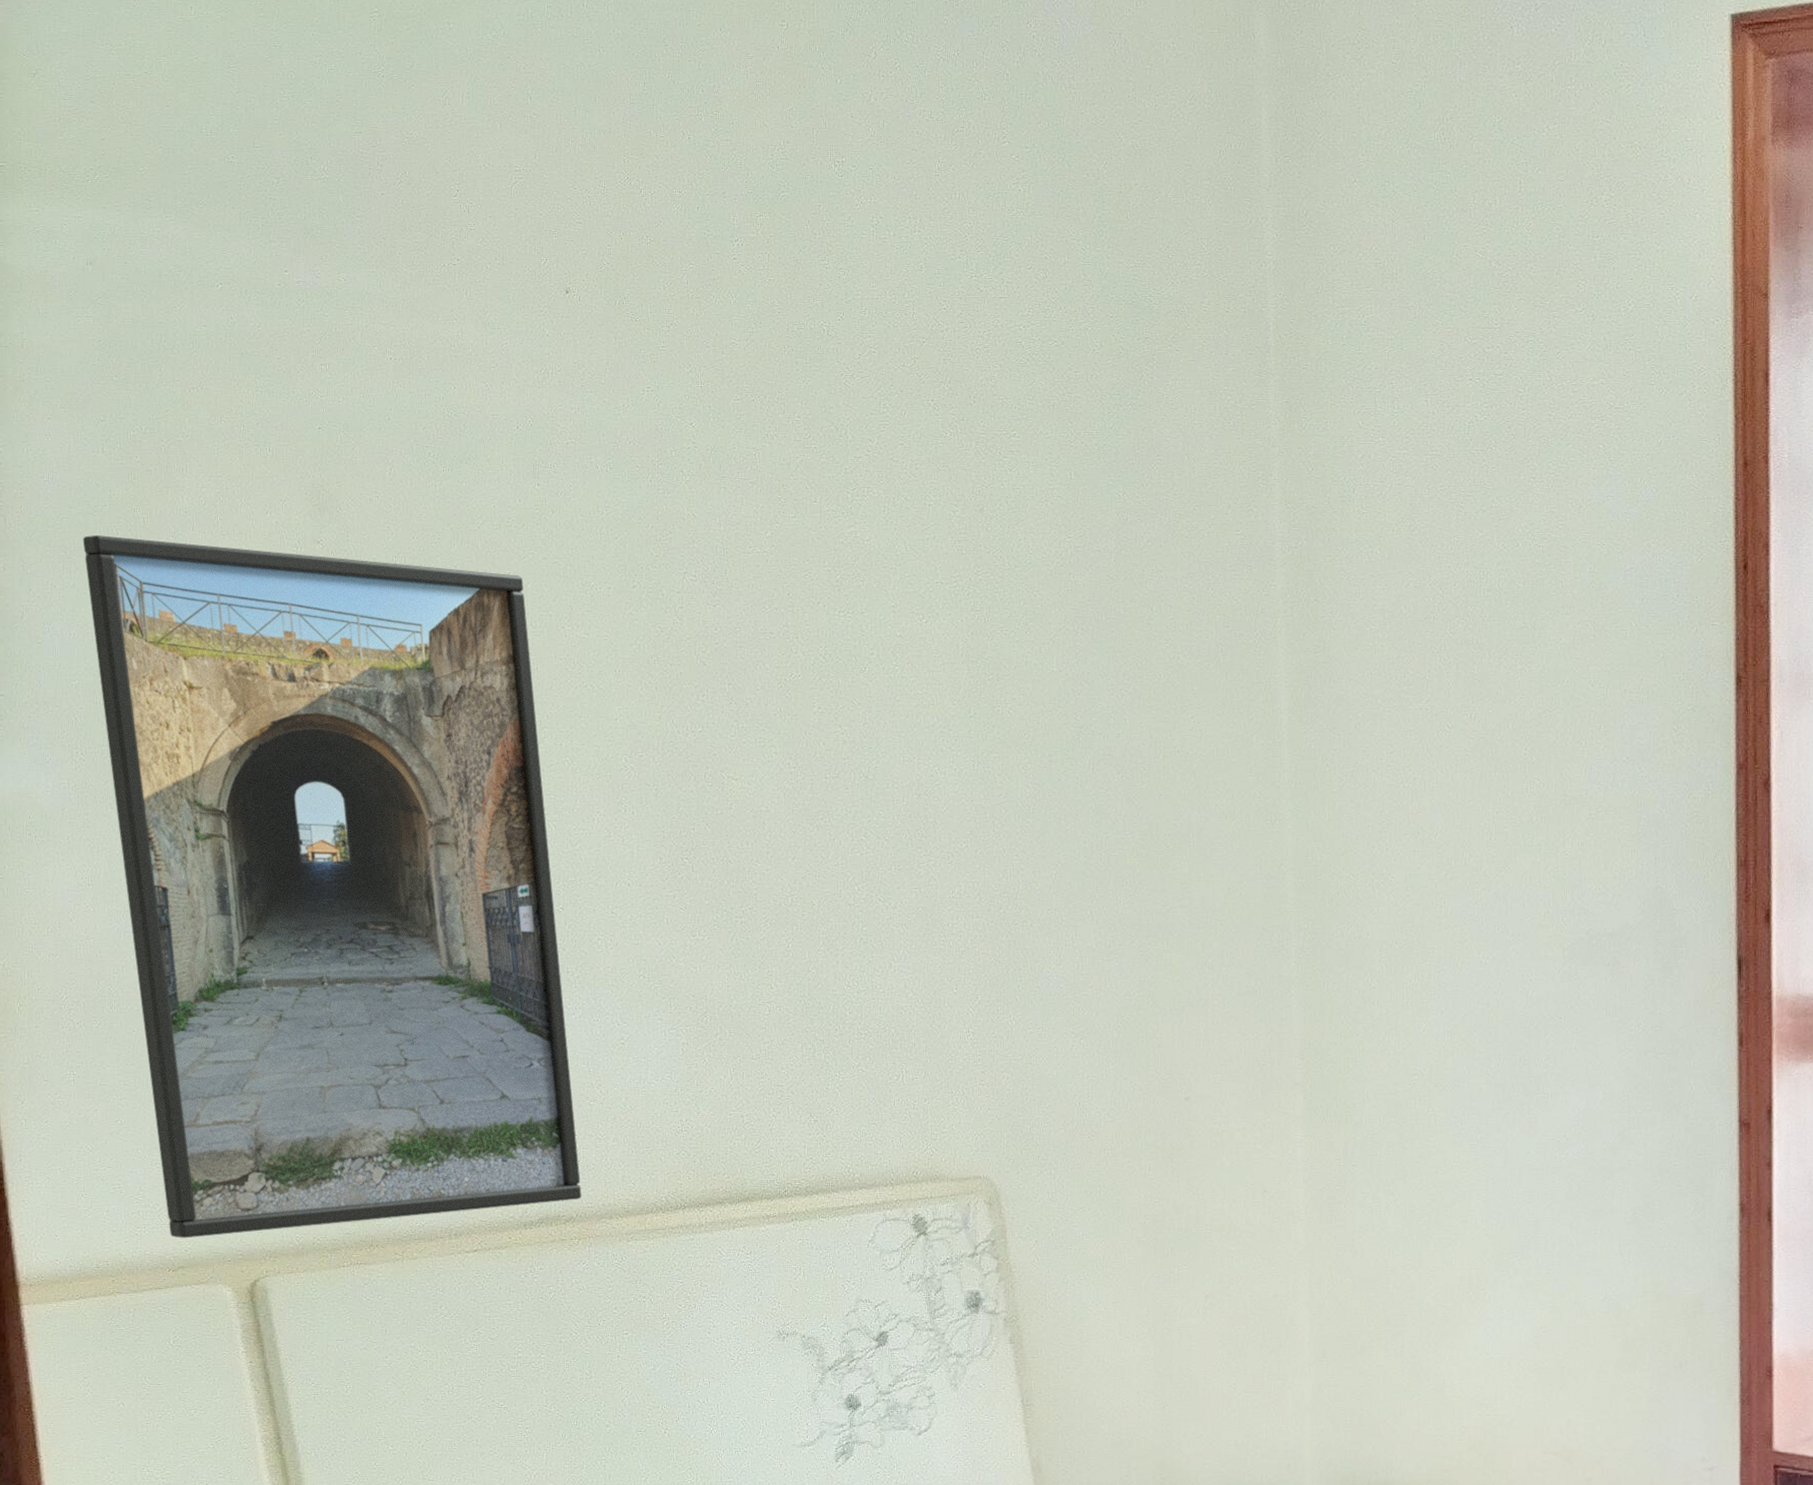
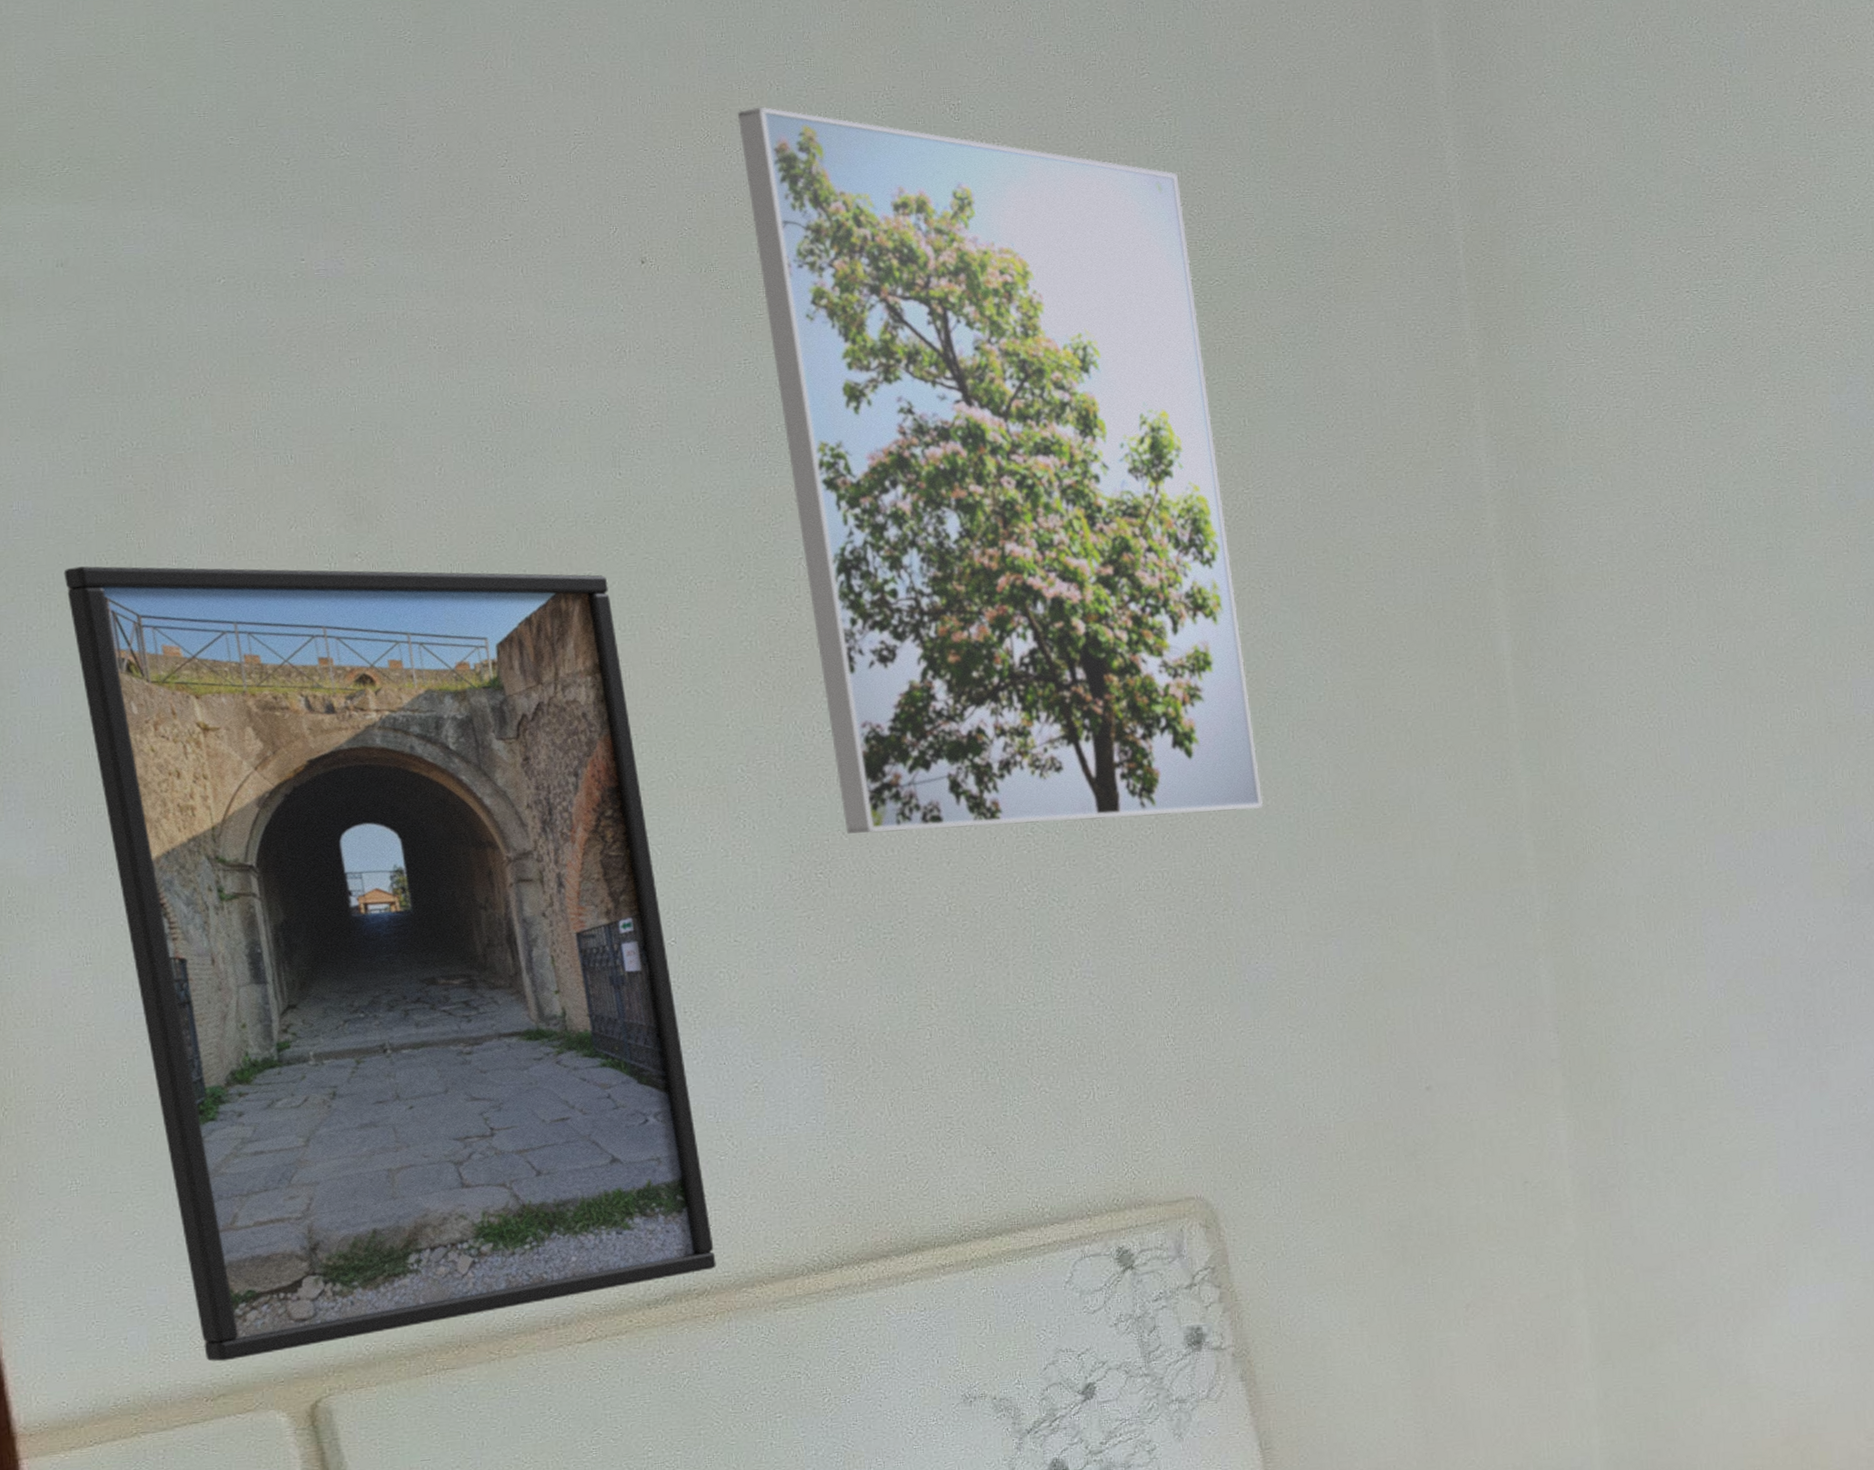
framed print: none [653,154,1064,833] -> present [737,107,1264,834]

